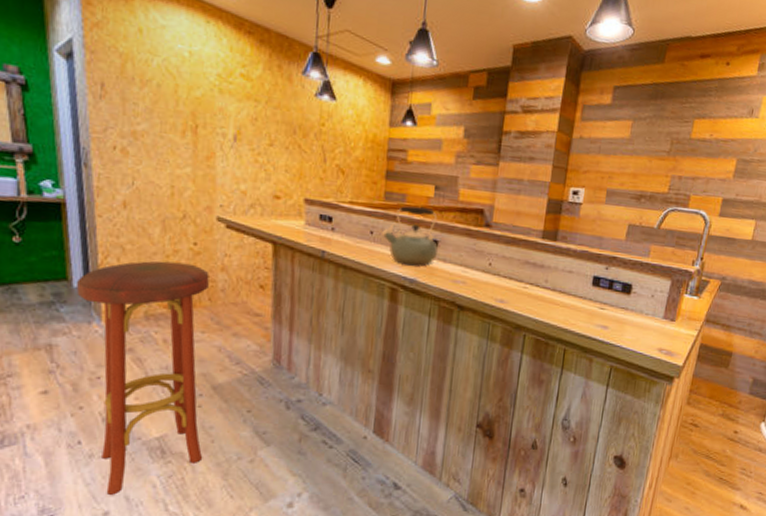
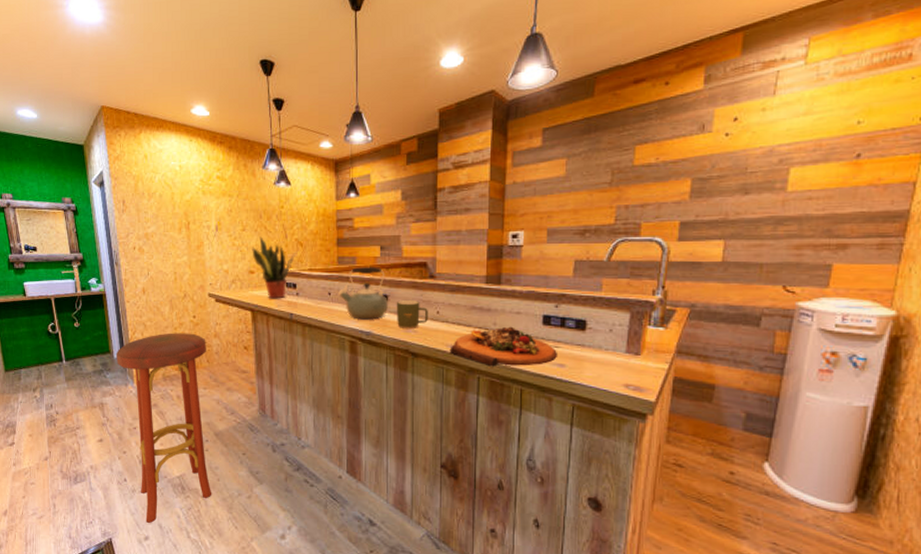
potted plant: none [279,156,334,233] -> present [252,236,295,299]
mug: none [445,247,480,280] -> present [396,300,428,329]
cutting board: none [498,285,602,326] -> present [449,326,557,367]

